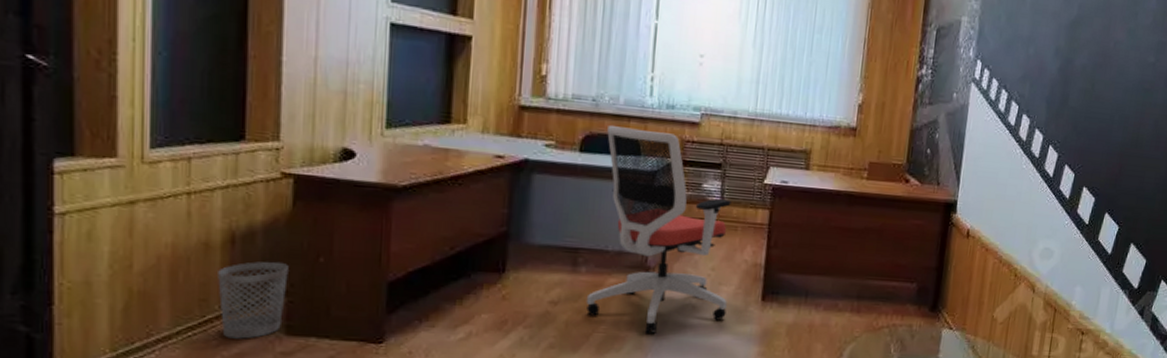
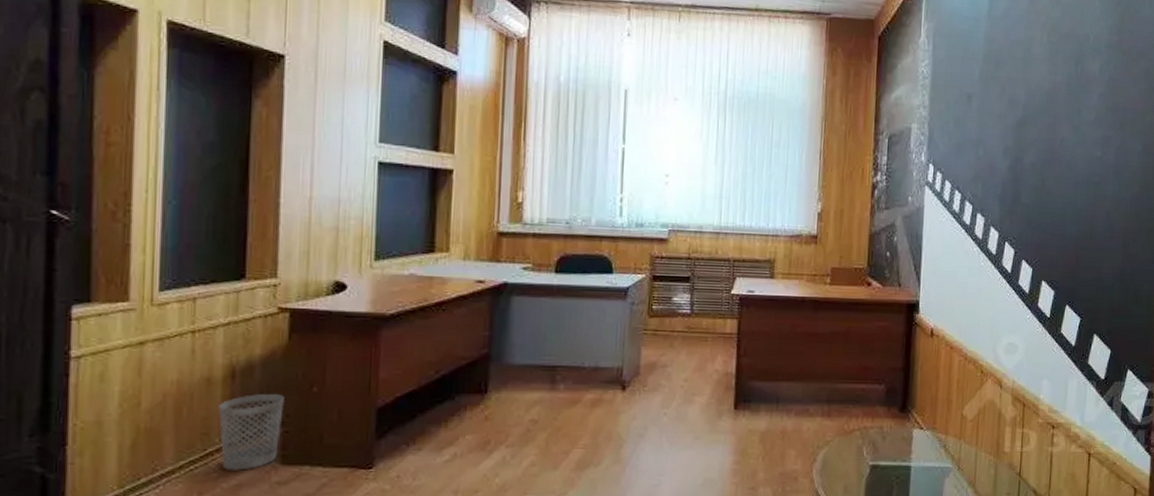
office chair: present [586,126,731,334] -> none [565,246,701,447]

